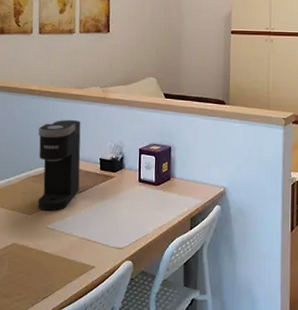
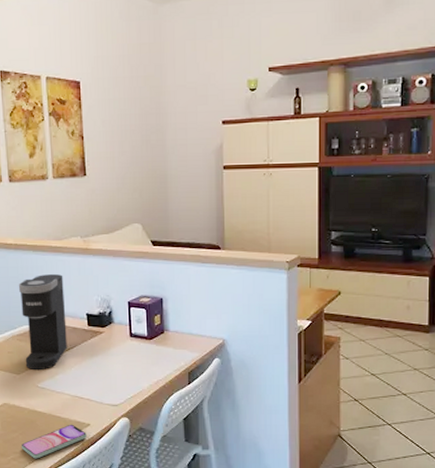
smartphone: none [26,266,91,301] -> present [22,424,87,459]

